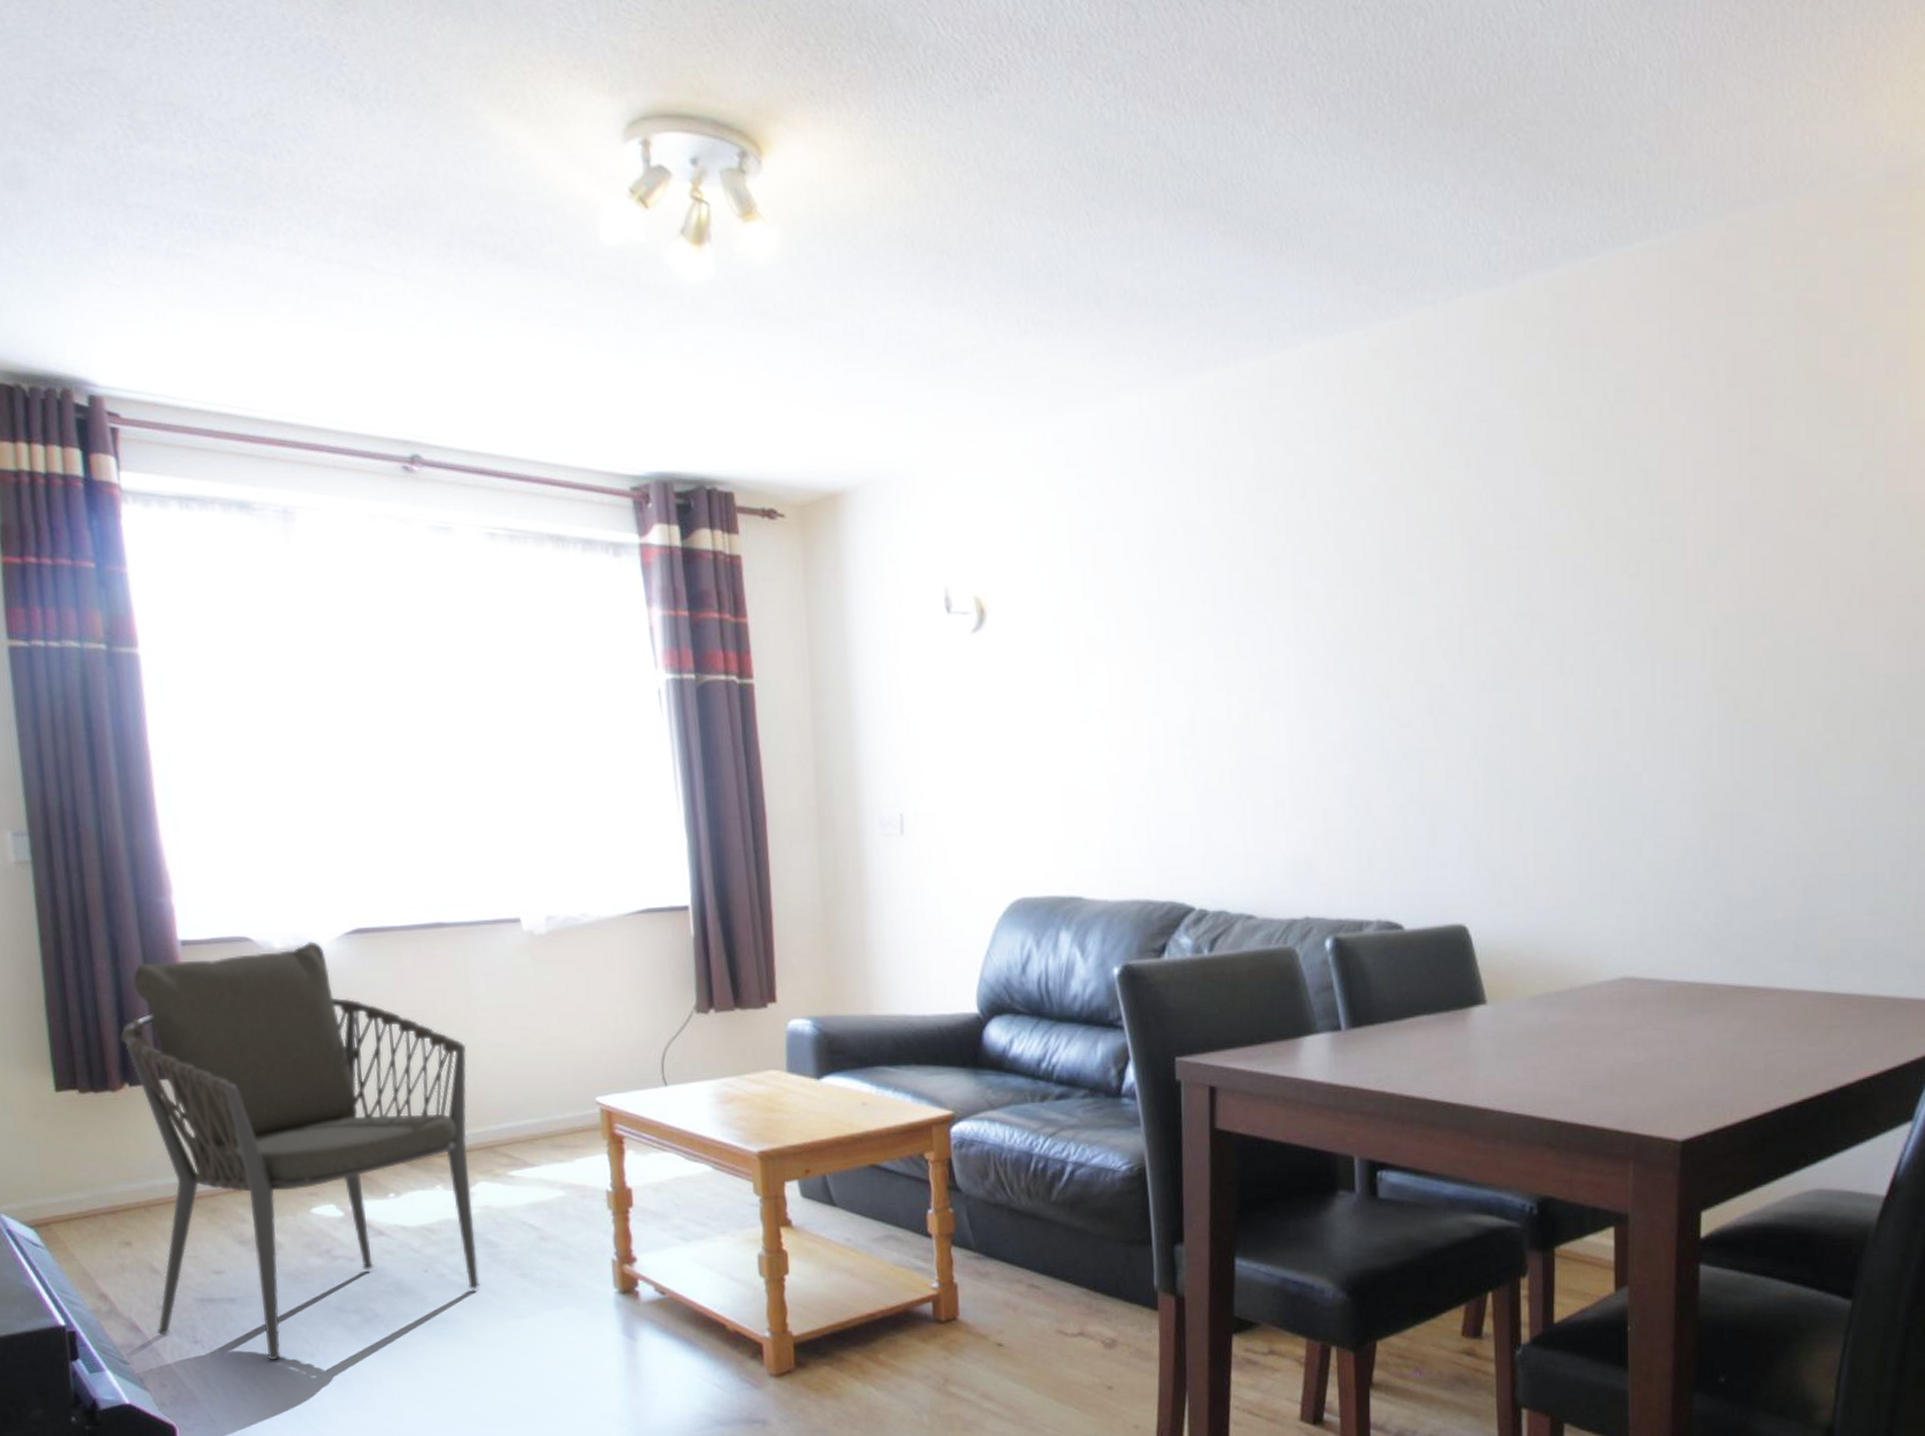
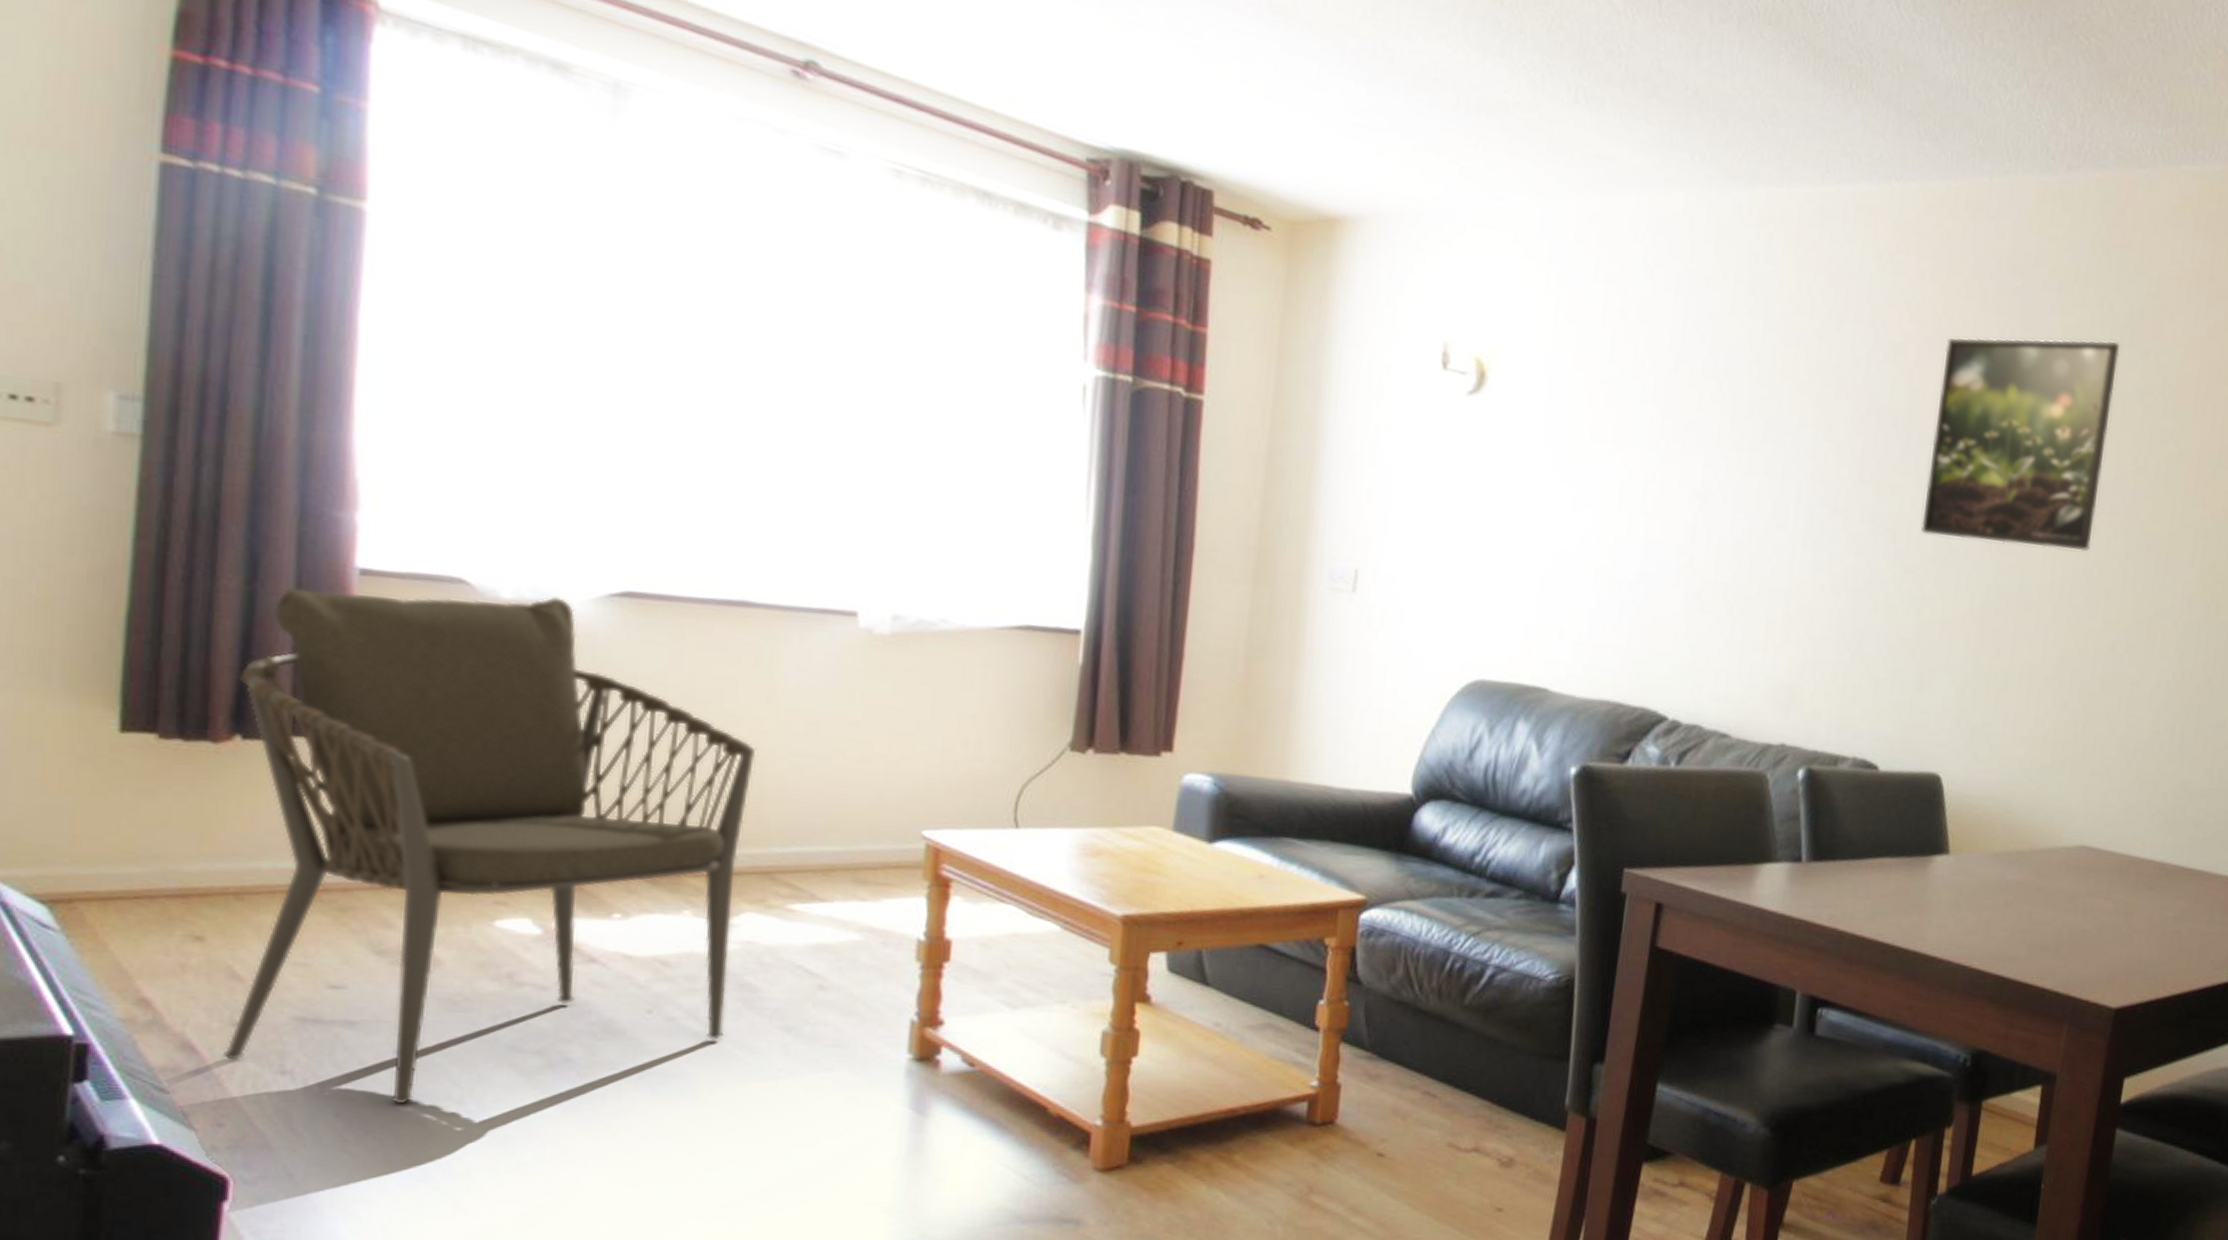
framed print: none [1412,447,1594,685] -> present [1921,337,2120,552]

